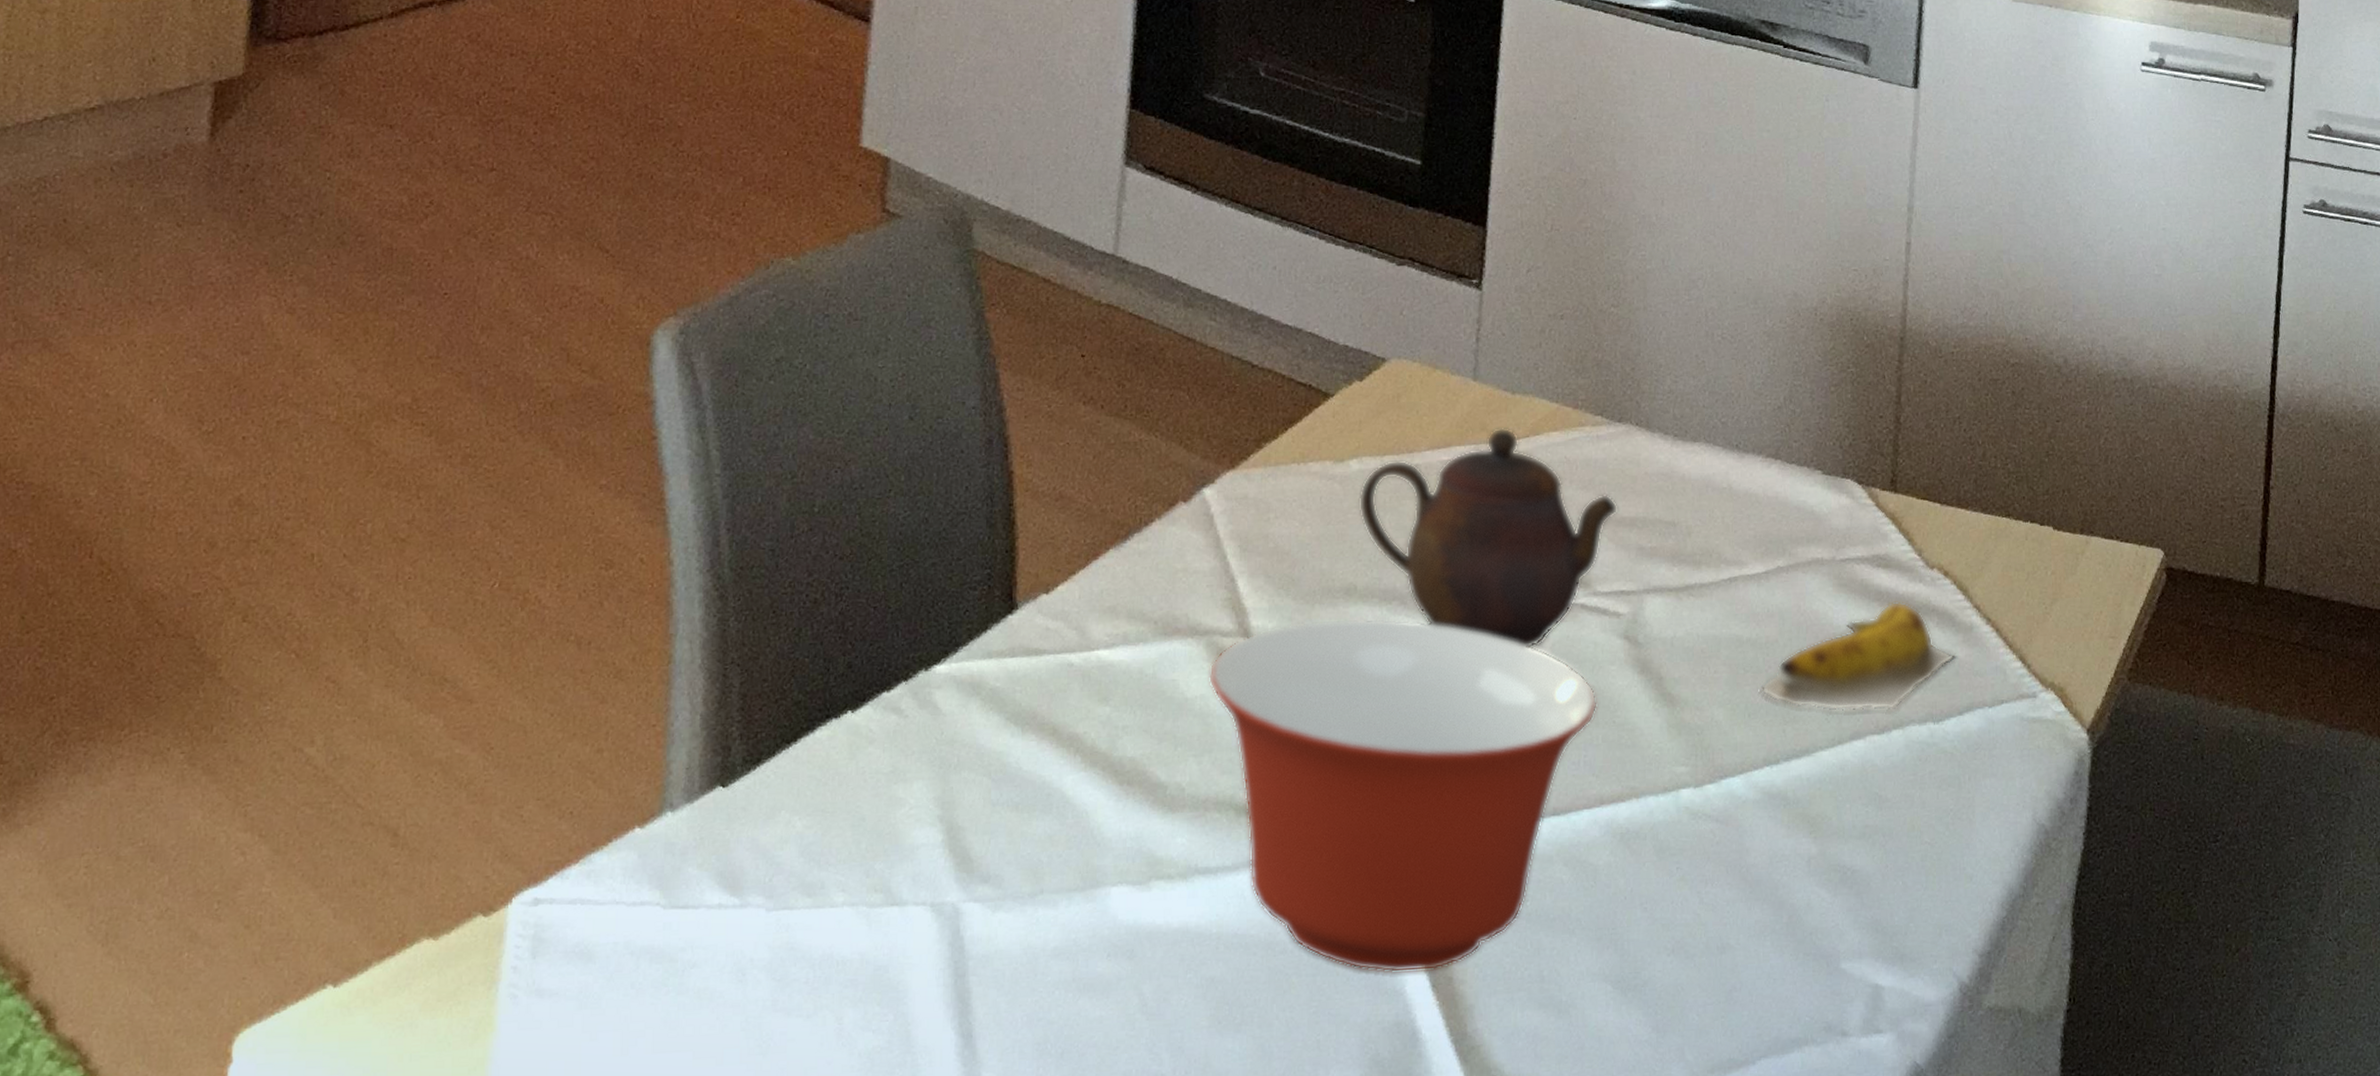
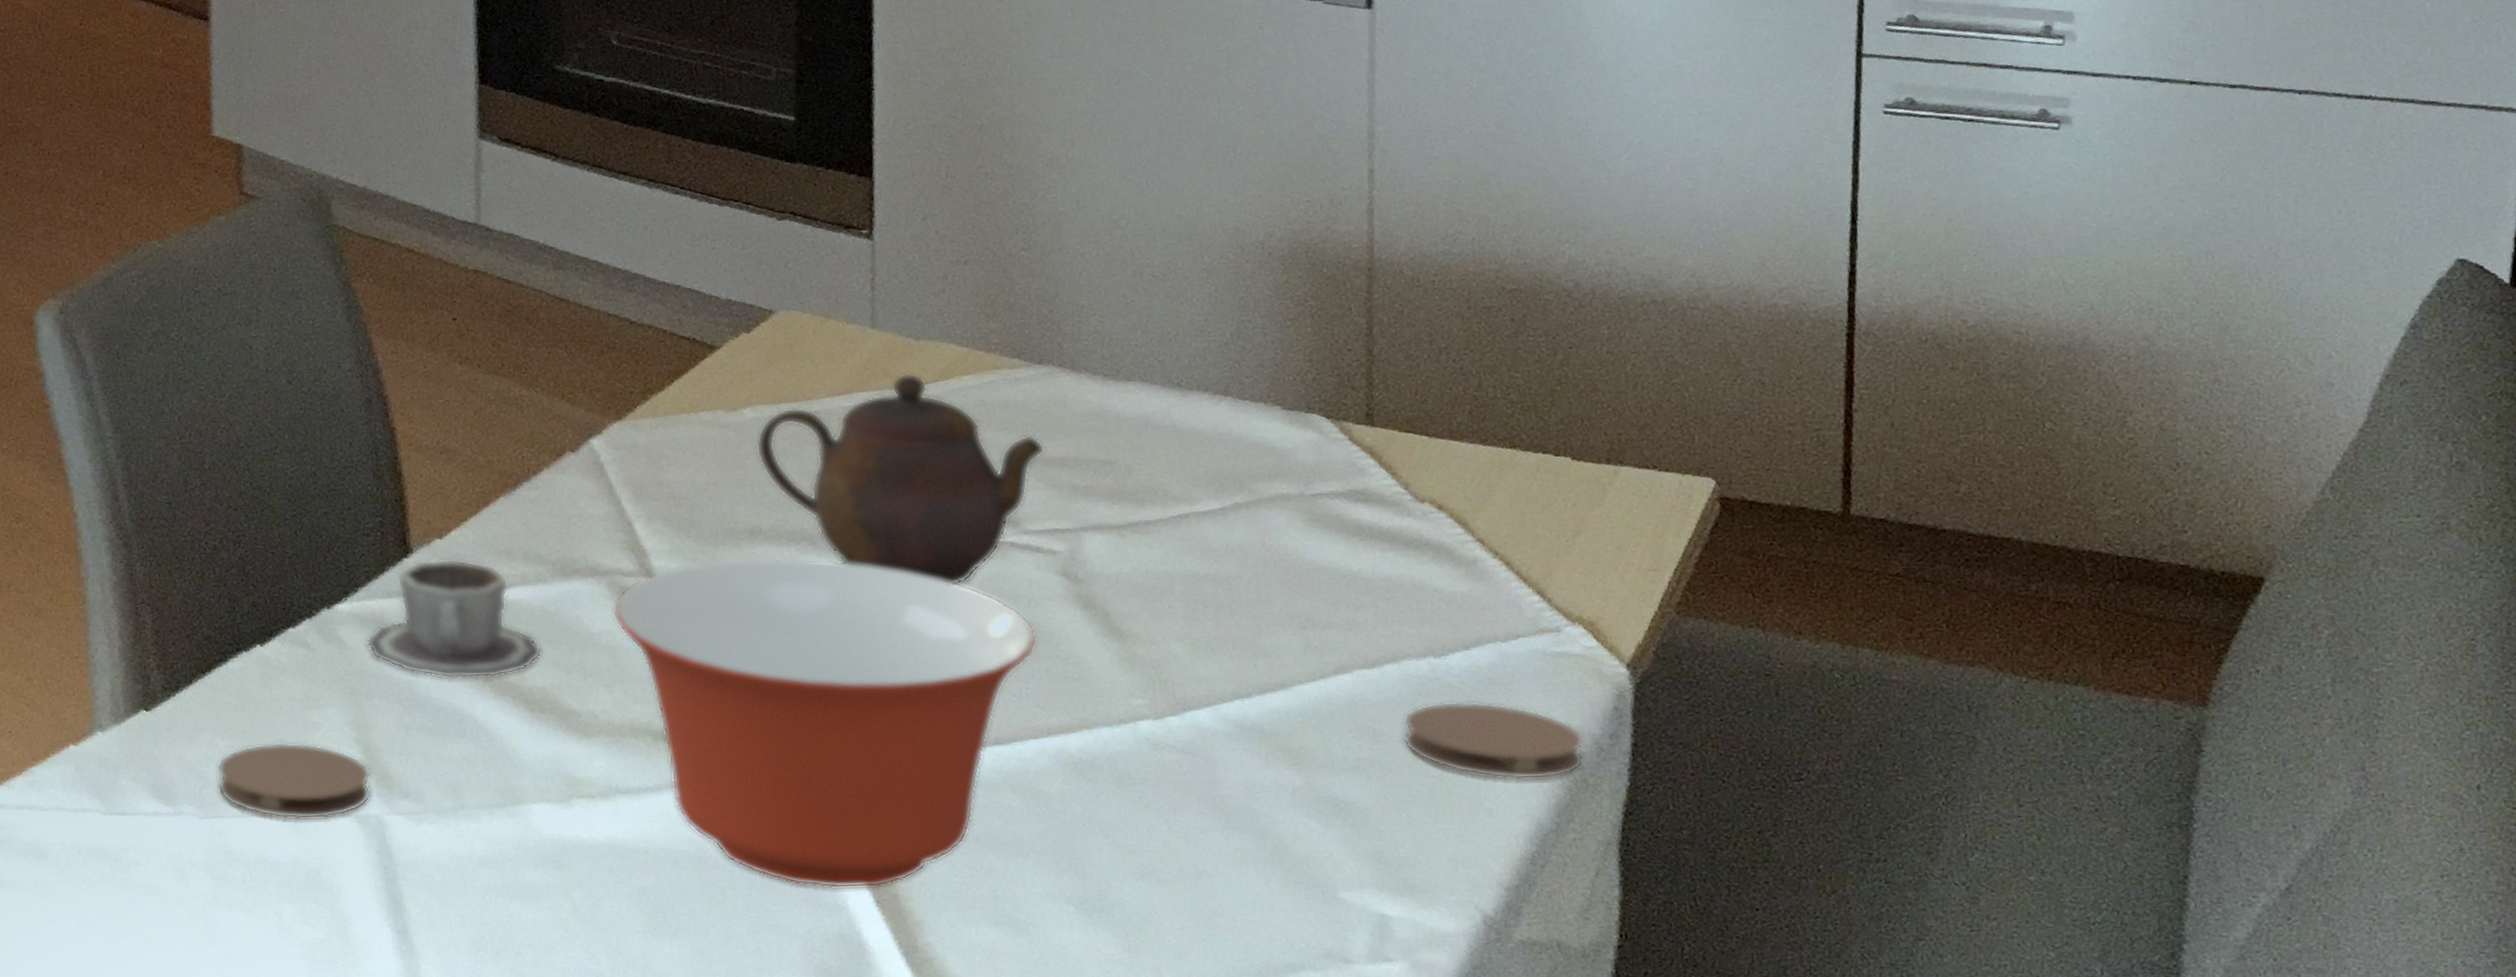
coaster: none [790,821,951,910] -> present [217,742,371,820]
cup: none [961,615,1136,749] -> present [366,558,543,679]
banana: present [1759,601,1956,711] -> none [1223,535,1458,646]
coaster: none [1904,767,2051,845] -> present [1403,701,1585,780]

